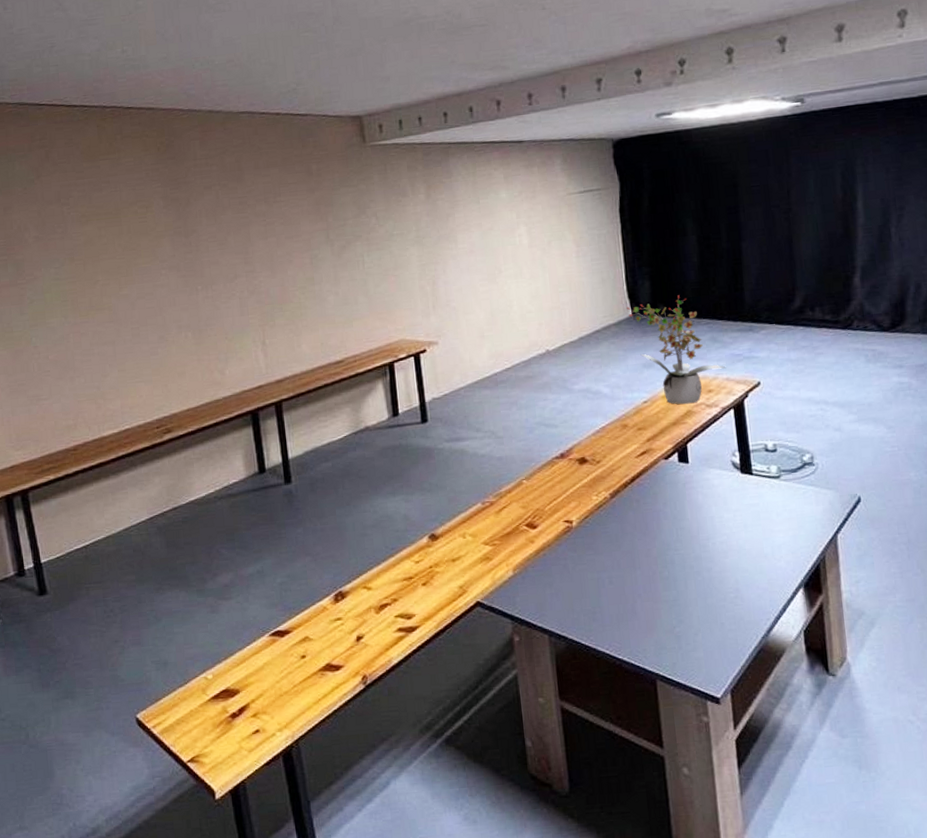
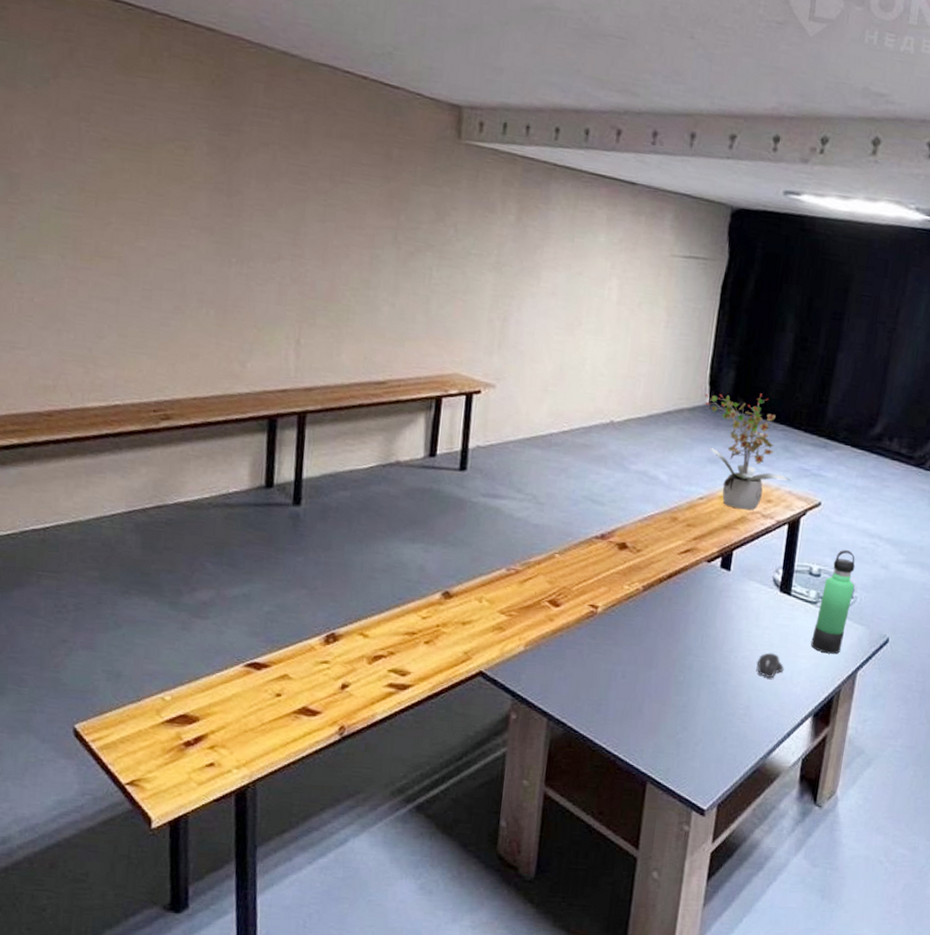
computer mouse: none [735,533,764,557] -> present [757,652,784,678]
thermos bottle: none [782,421,815,524] -> present [811,550,855,654]

